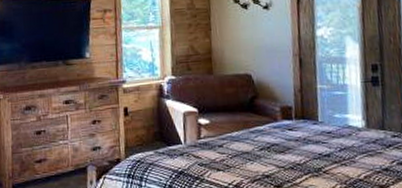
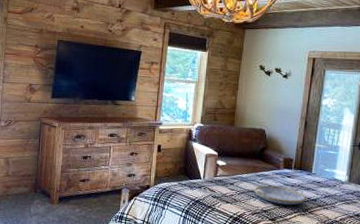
serving tray: none [250,142,317,166] -> present [255,185,307,206]

